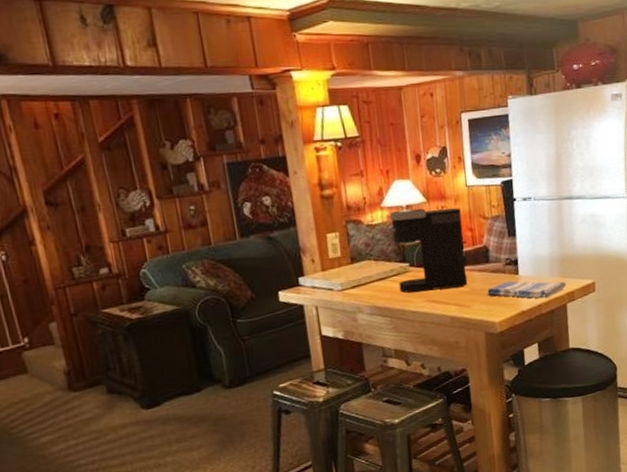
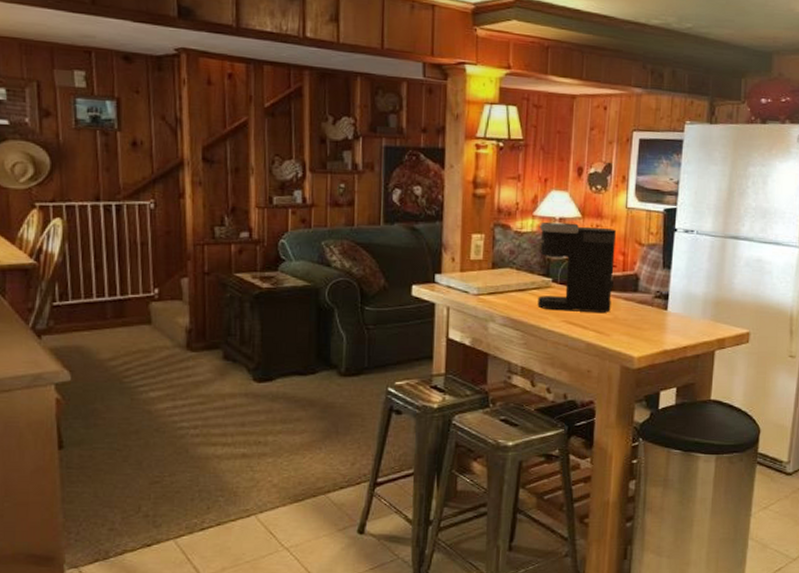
dish towel: present [487,281,566,299] -> none [630,315,718,340]

